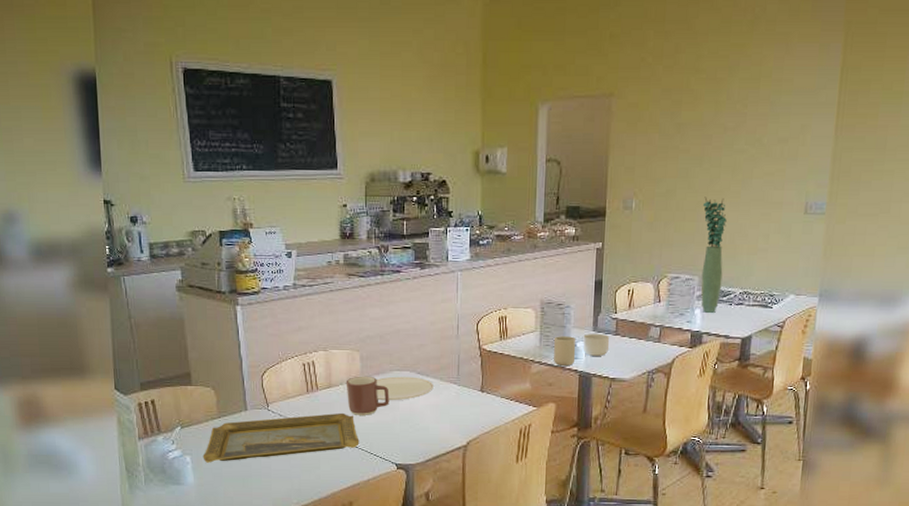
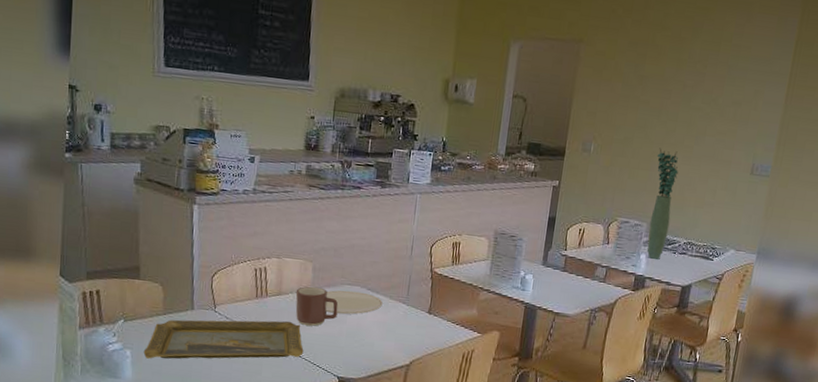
cup: present [554,336,576,366] -> none [502,266,525,297]
cup: present [582,333,610,356] -> none [530,267,558,290]

